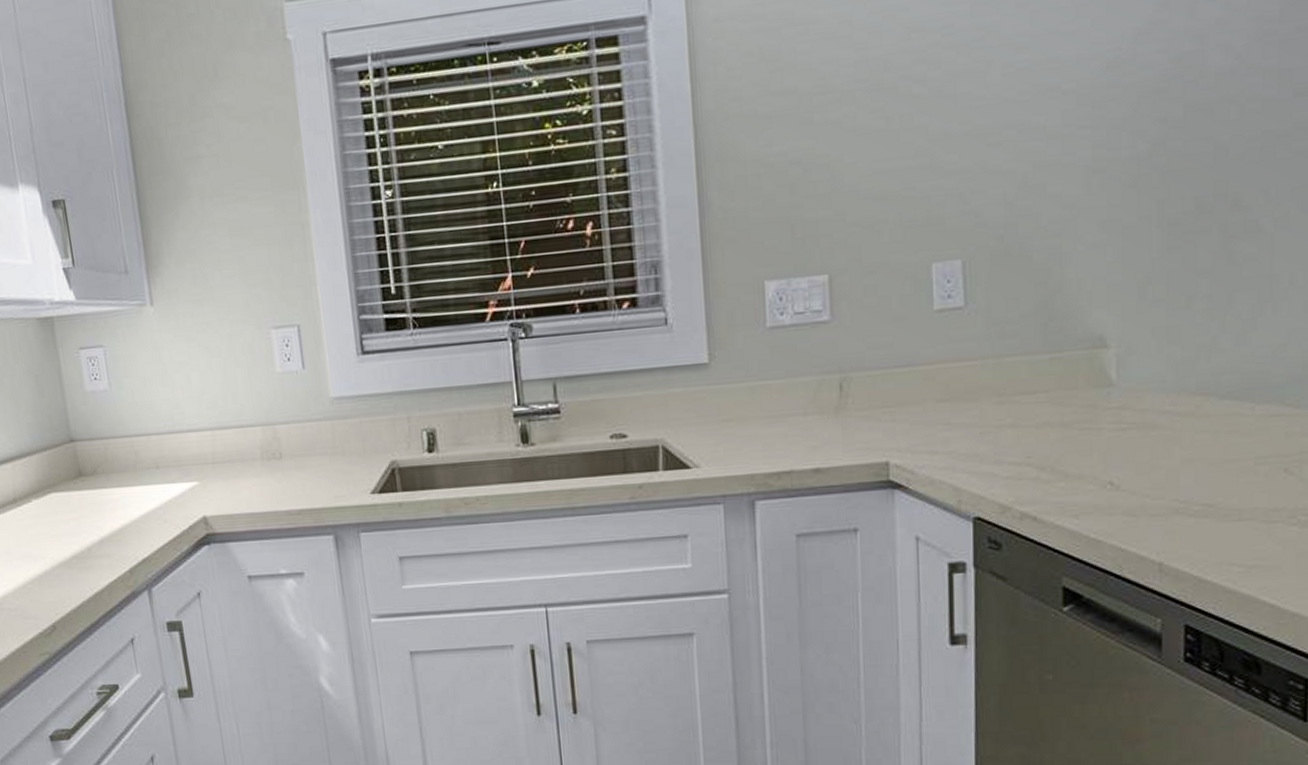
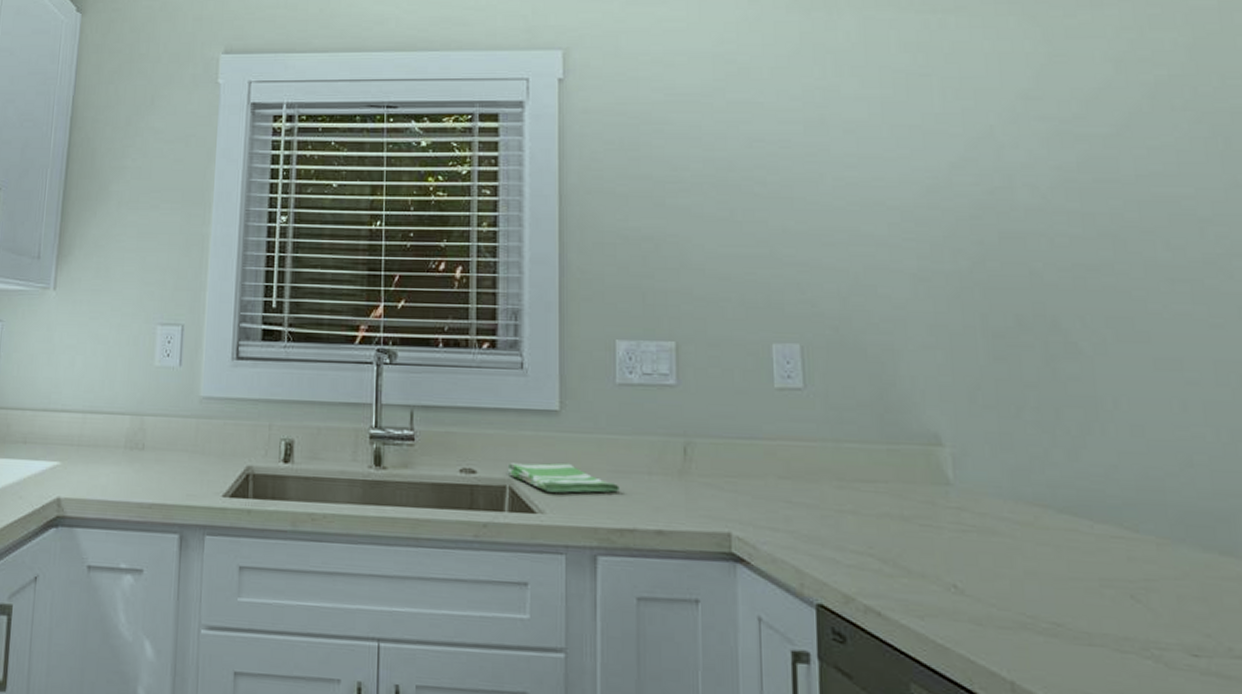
dish towel: none [658,414,775,446] -> present [507,462,620,493]

